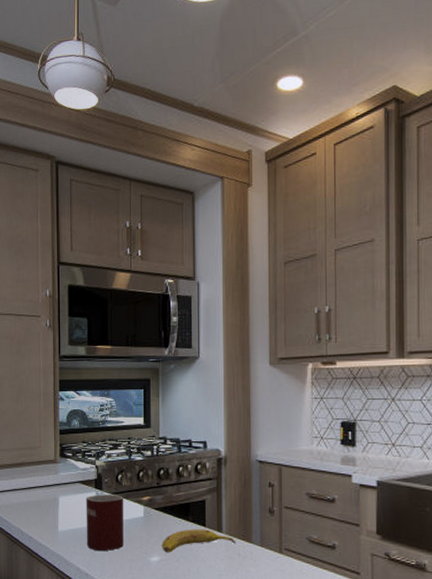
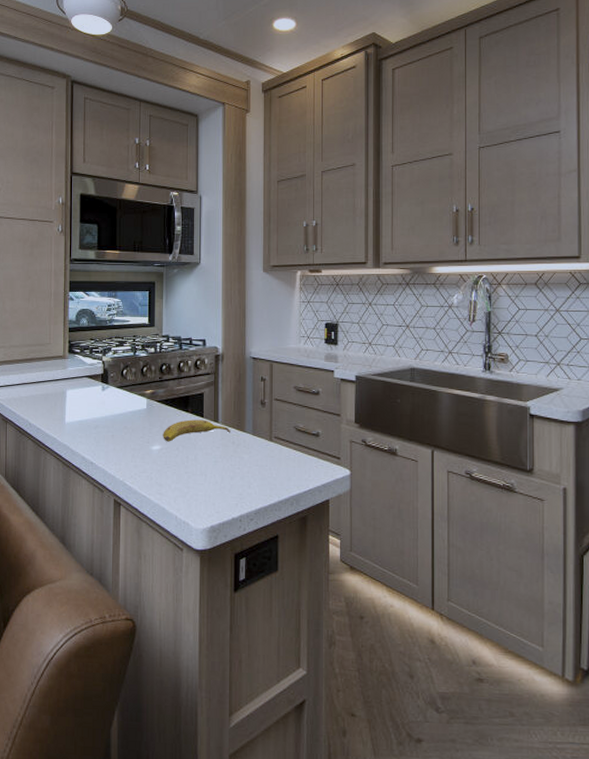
mug: present [86,493,124,552] -> none [92,387,129,441]

